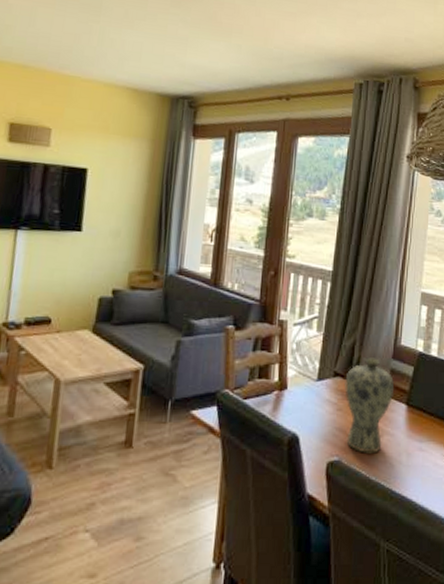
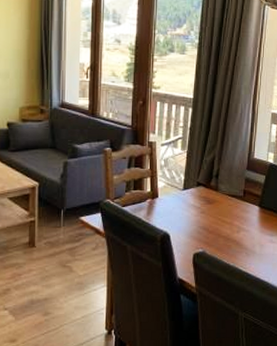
vase: present [345,357,395,454] -> none [206,169,249,246]

